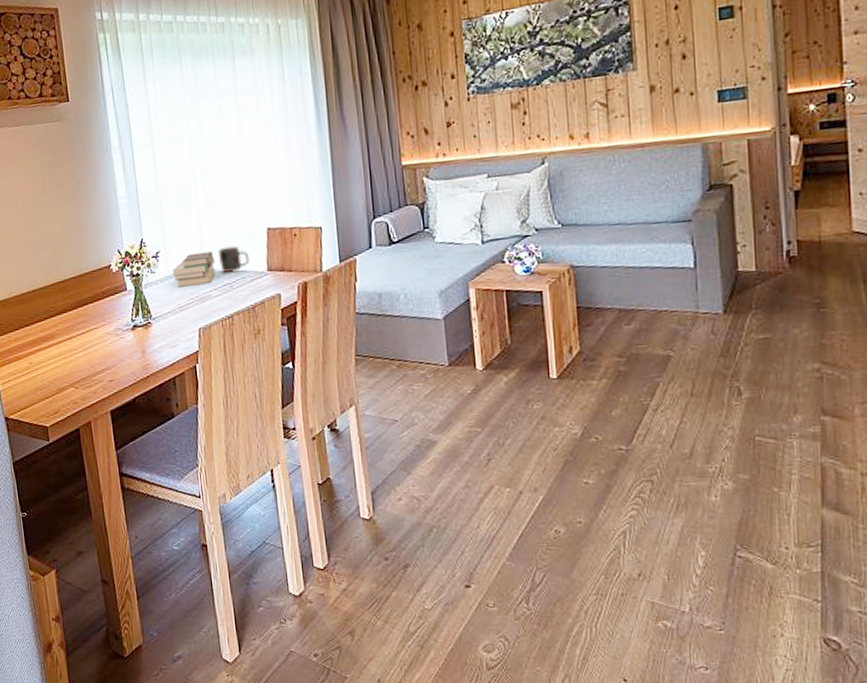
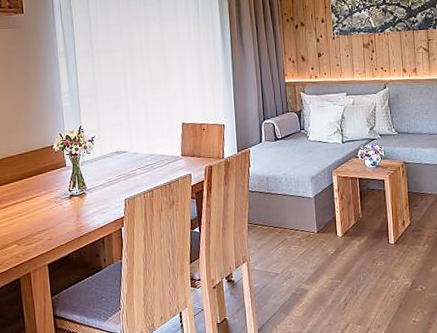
books: present [171,251,216,287] -> none [104,139,140,166]
mug: present [218,245,250,274] -> none [143,135,168,157]

